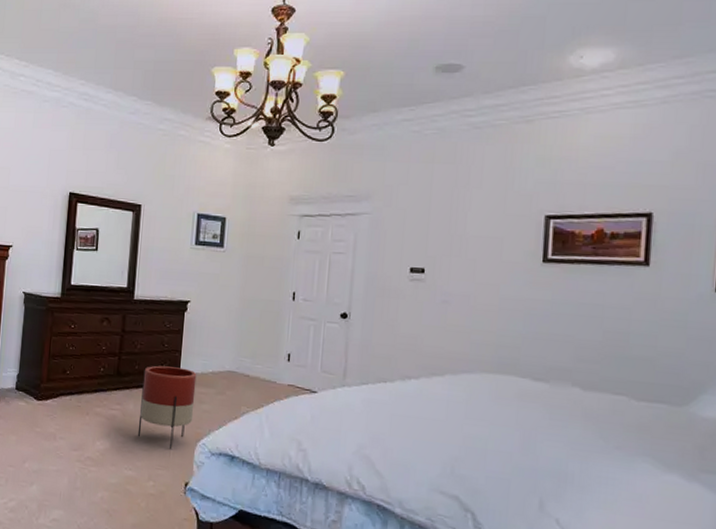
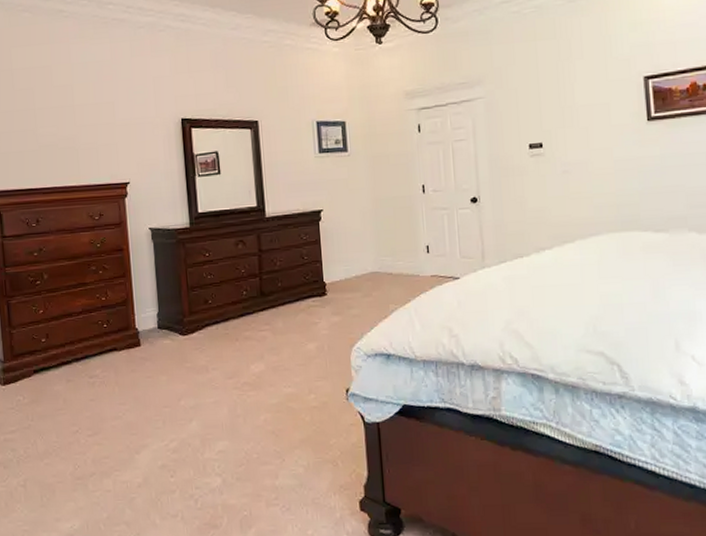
planter: present [137,365,197,450] -> none [287,277,344,360]

